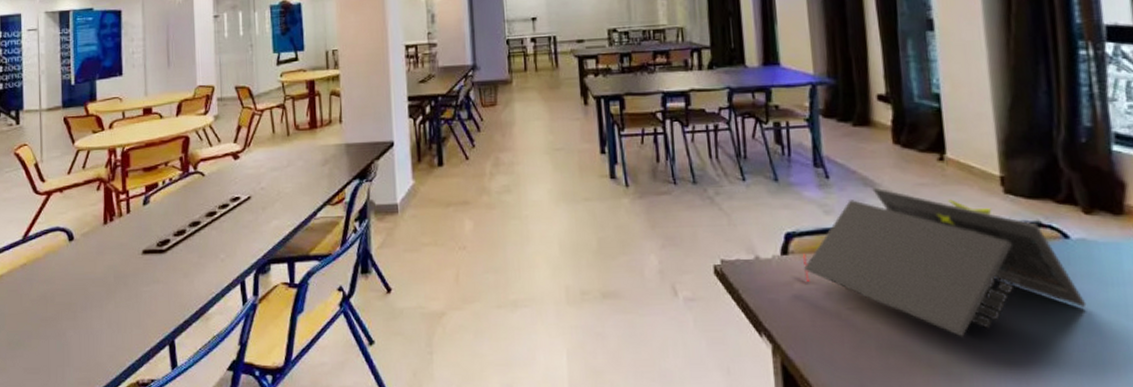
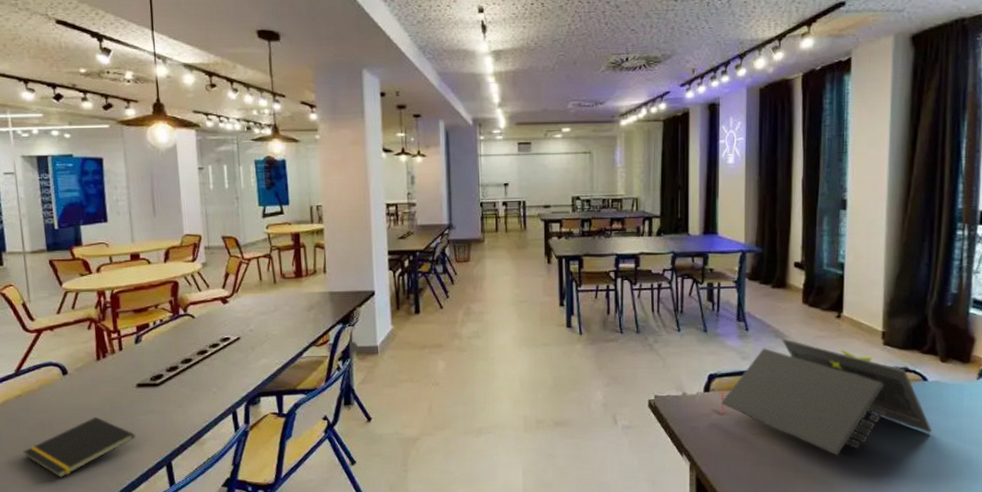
notepad: none [24,287,138,358] -> present [23,416,135,478]

